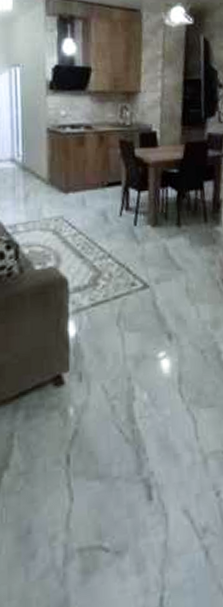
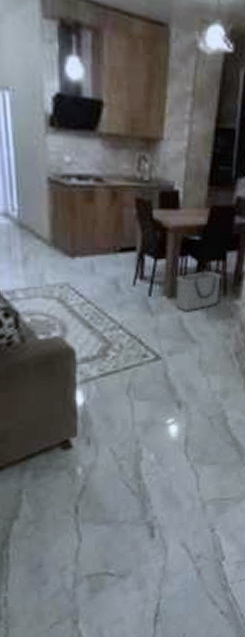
storage bin: none [159,199,202,239] -> present [176,270,222,311]

